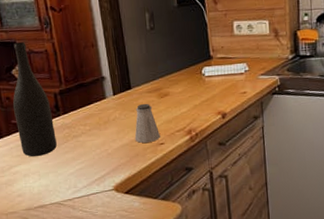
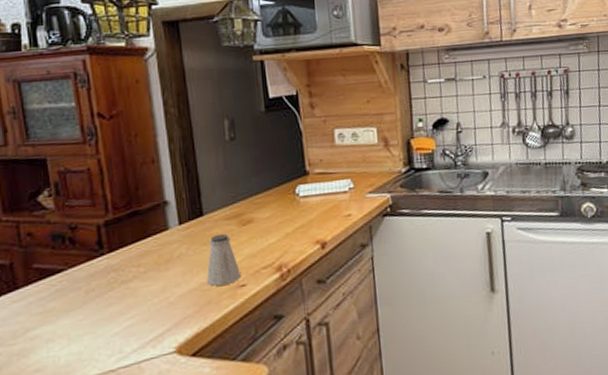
wine bottle: present [12,42,57,157] -> none [36,159,97,314]

